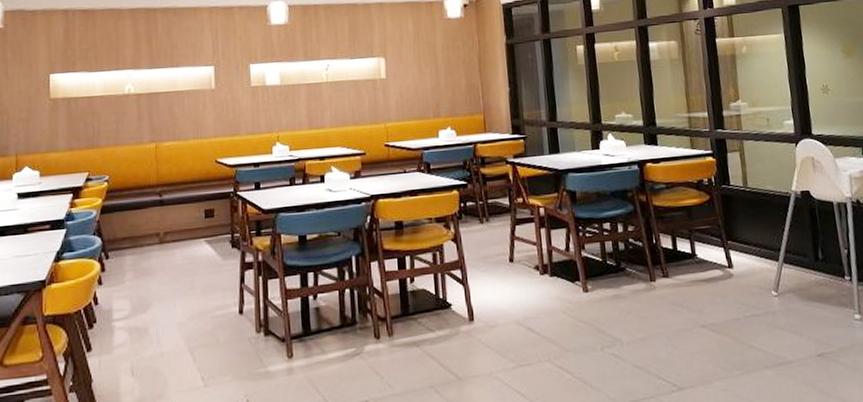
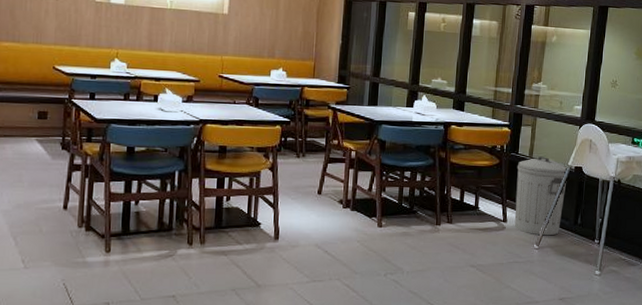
trash can: none [731,185,799,279] -> present [514,157,568,236]

